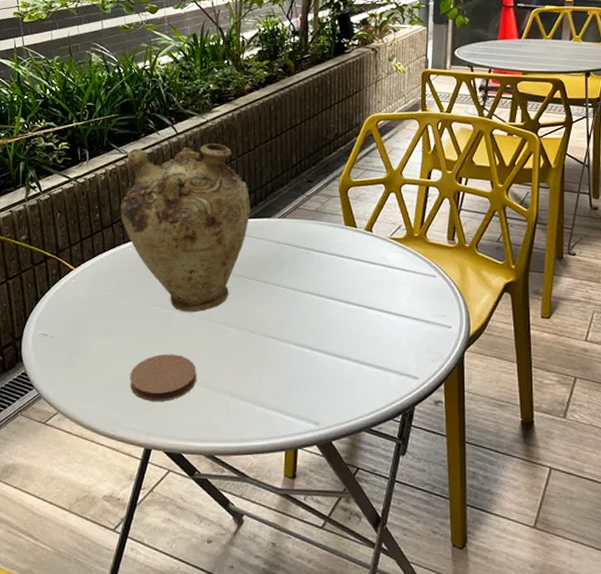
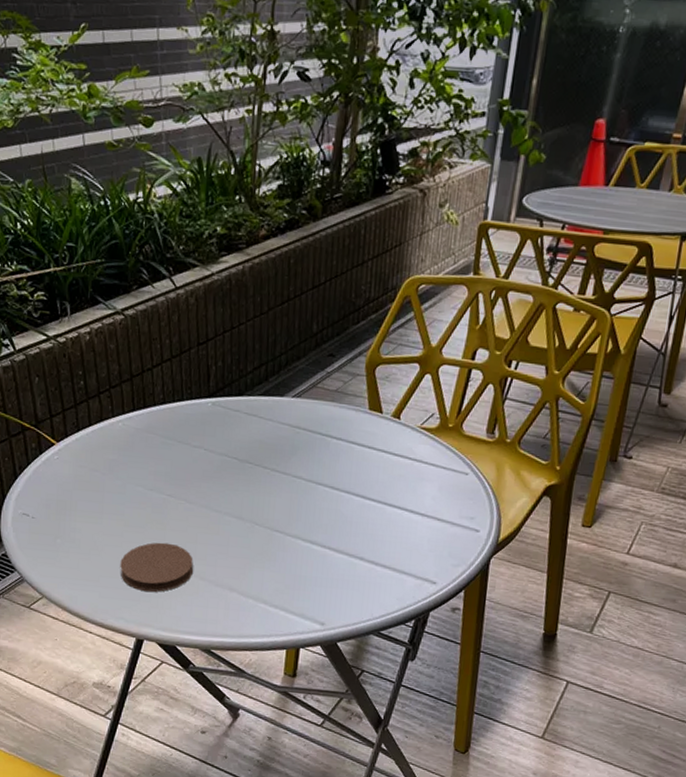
vase: present [120,143,251,313] -> none [108,302,261,500]

